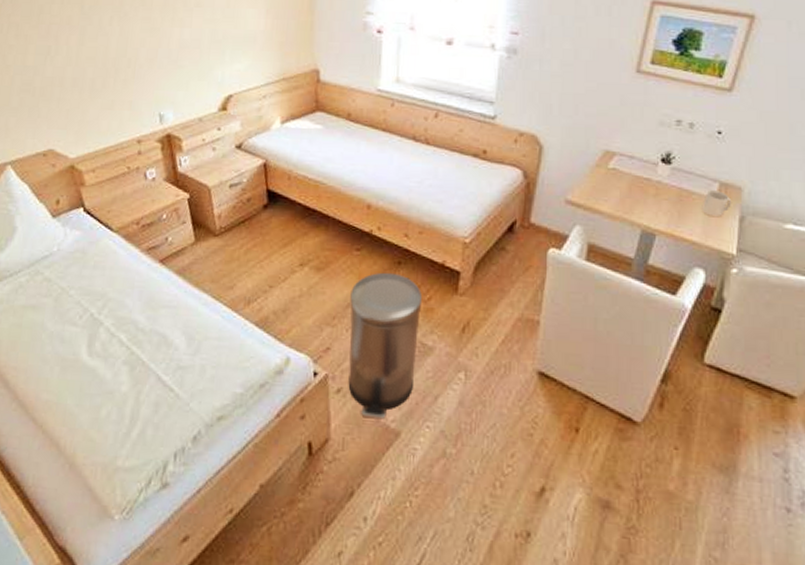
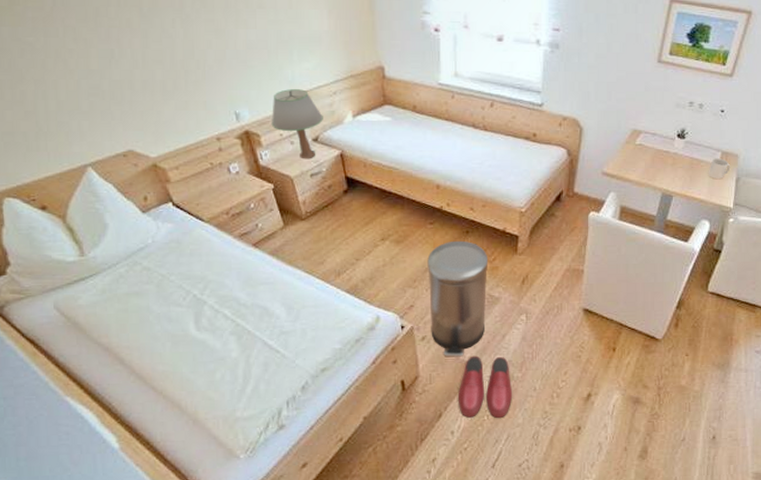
table lamp: none [194,91,250,168] -> present [271,89,323,159]
slippers: none [375,419,443,508] -> present [458,355,512,419]

